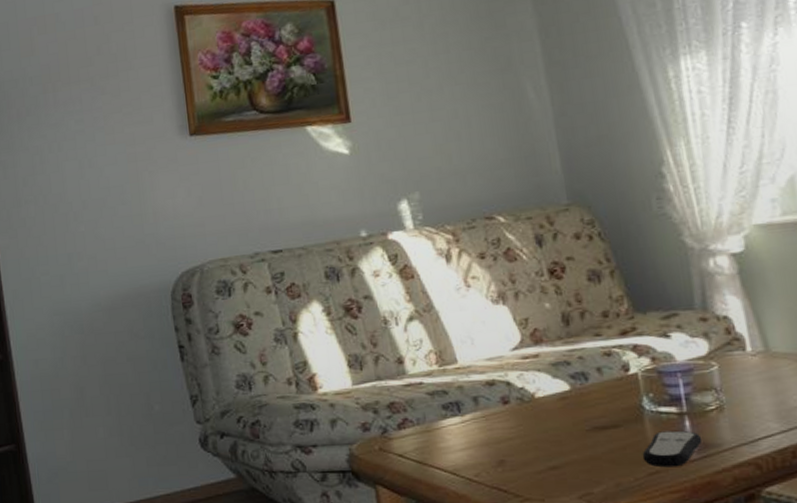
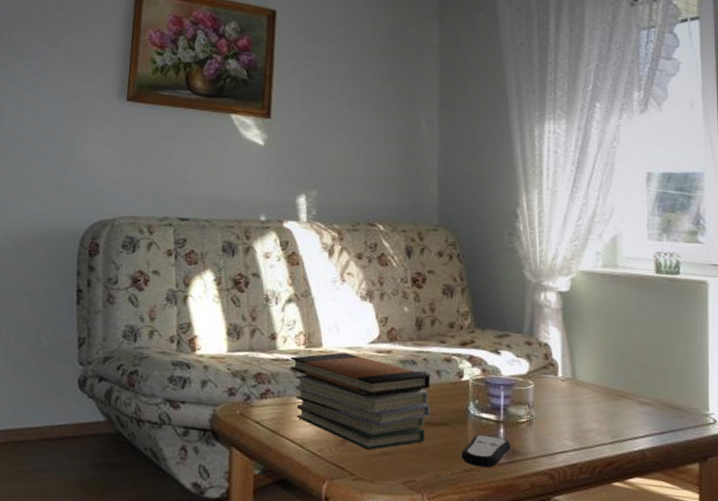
book stack: none [424,365,597,467] -> present [290,352,431,450]

